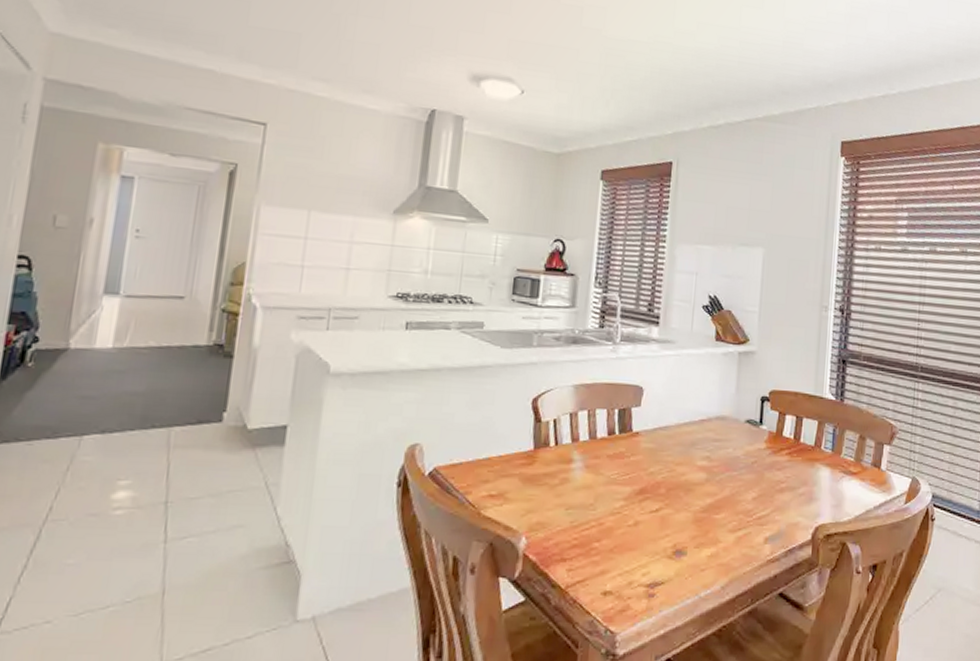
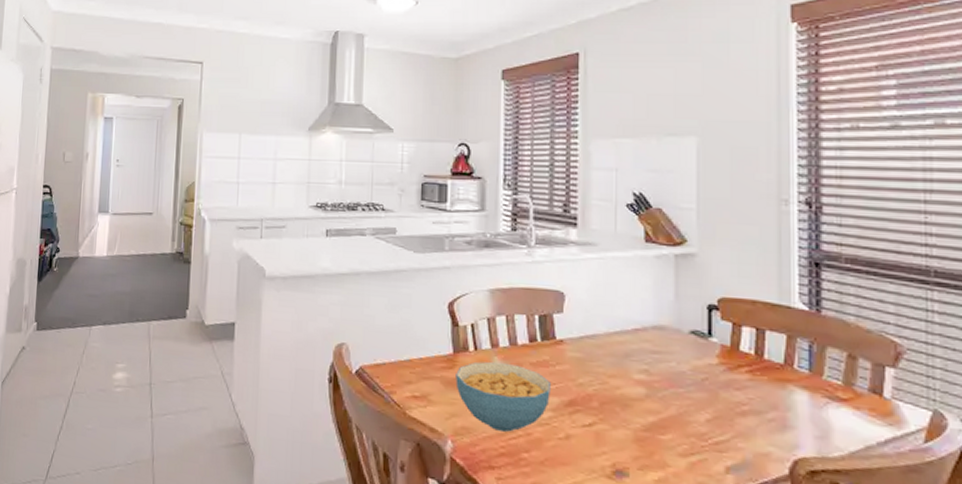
cereal bowl: none [534,455,625,524] -> present [455,361,551,432]

